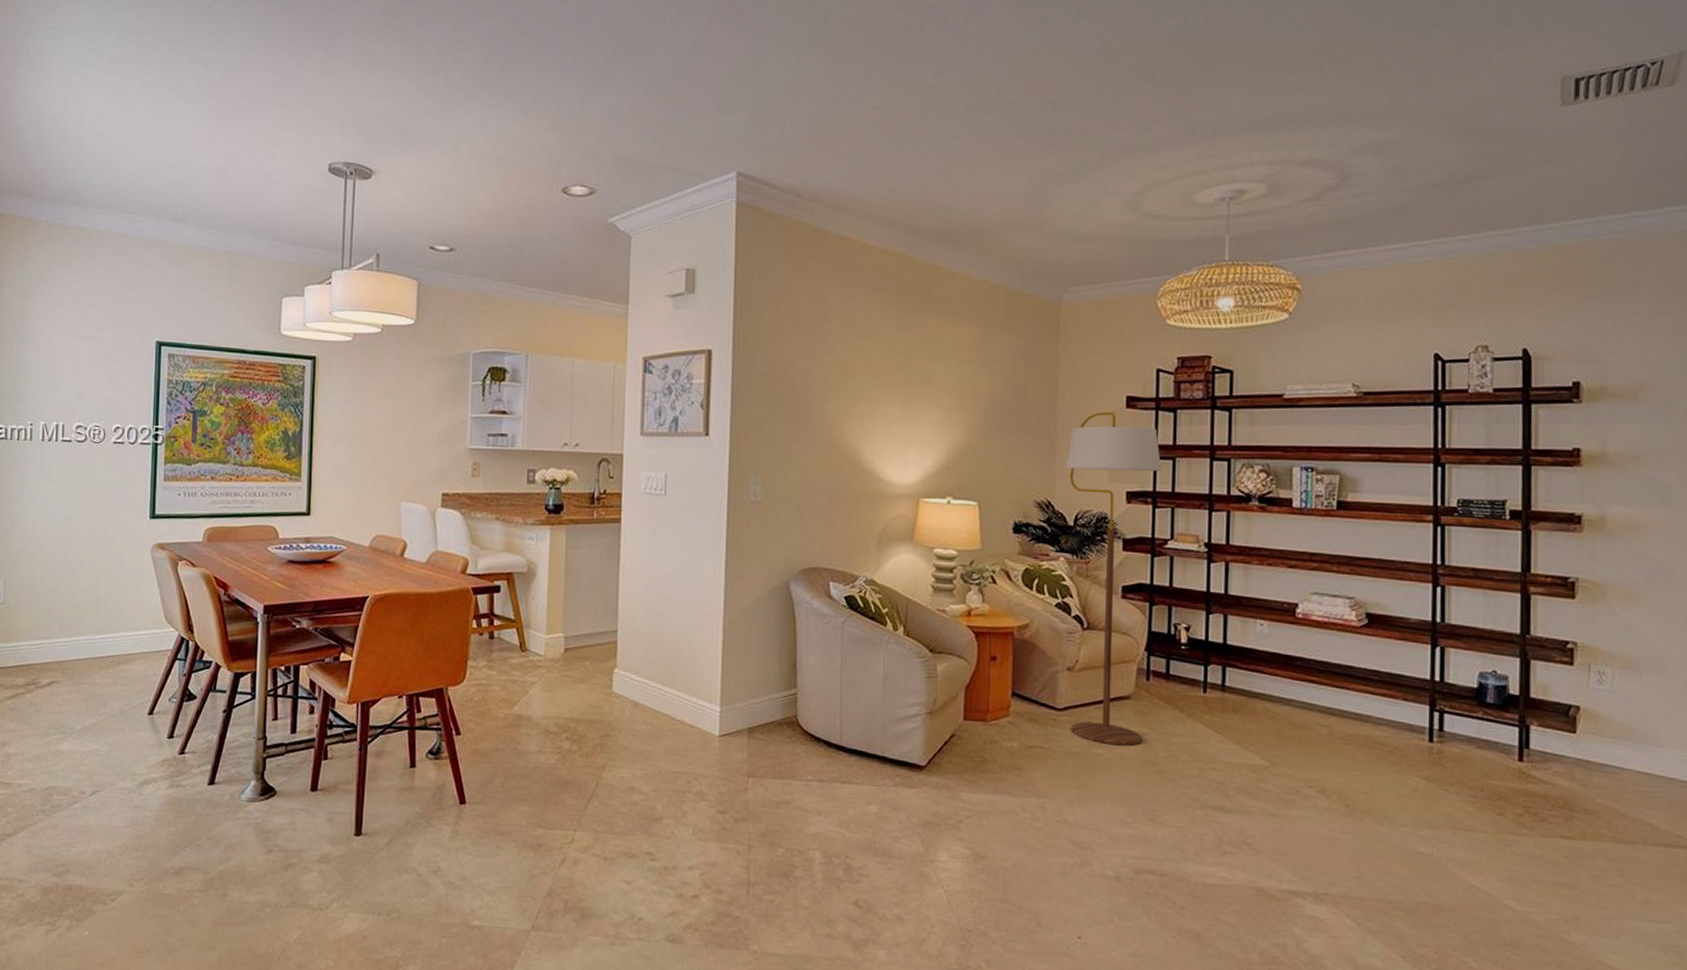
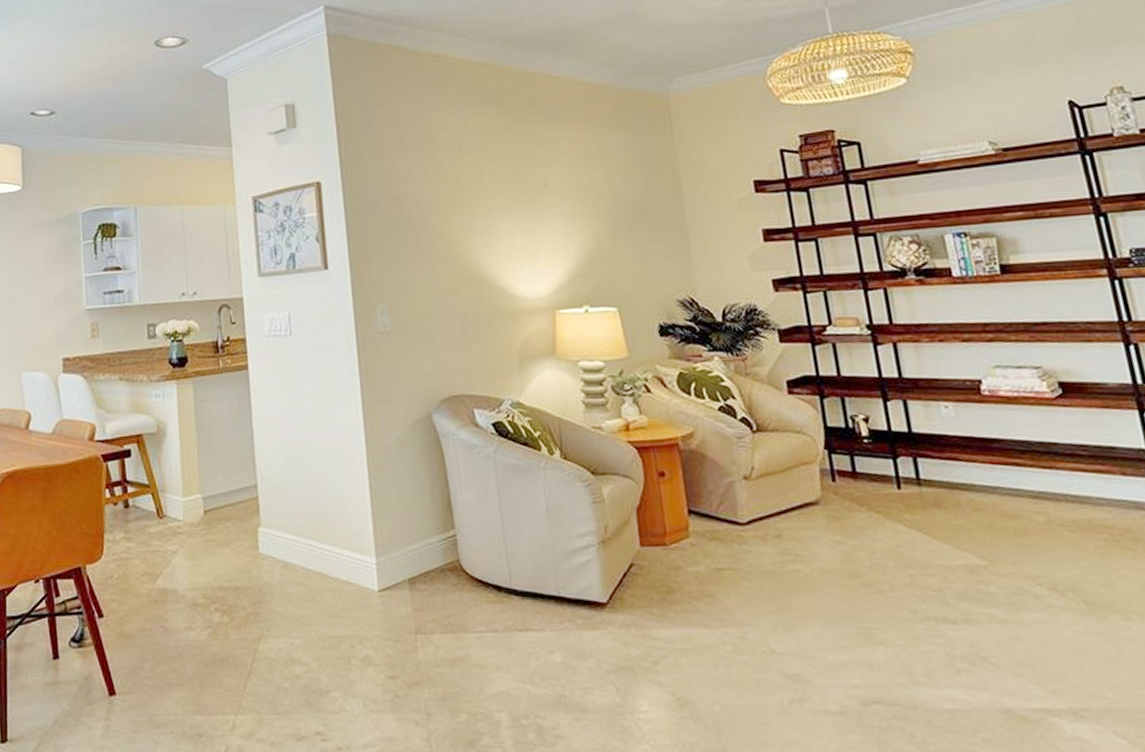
floor lamp: present [1066,411,1162,746] -> none [702,198,842,558]

